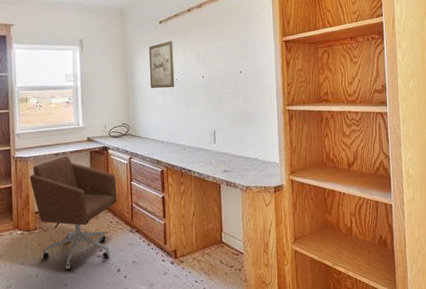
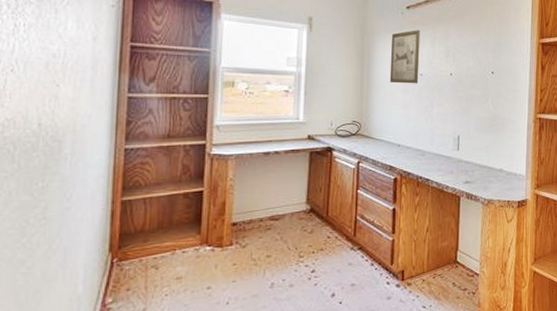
office chair: present [29,156,117,271] -> none [228,156,339,296]

